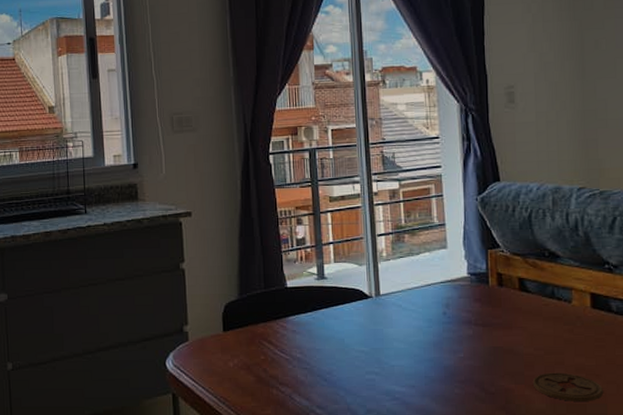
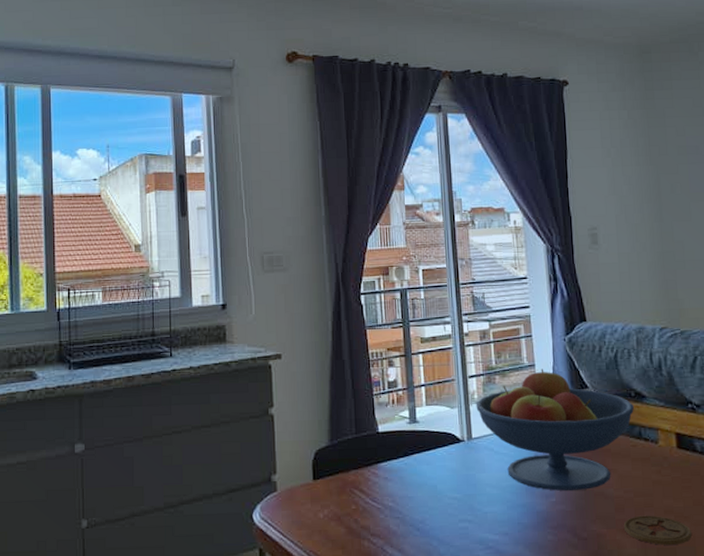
fruit bowl: none [384,228,547,347] -> present [476,368,634,491]

